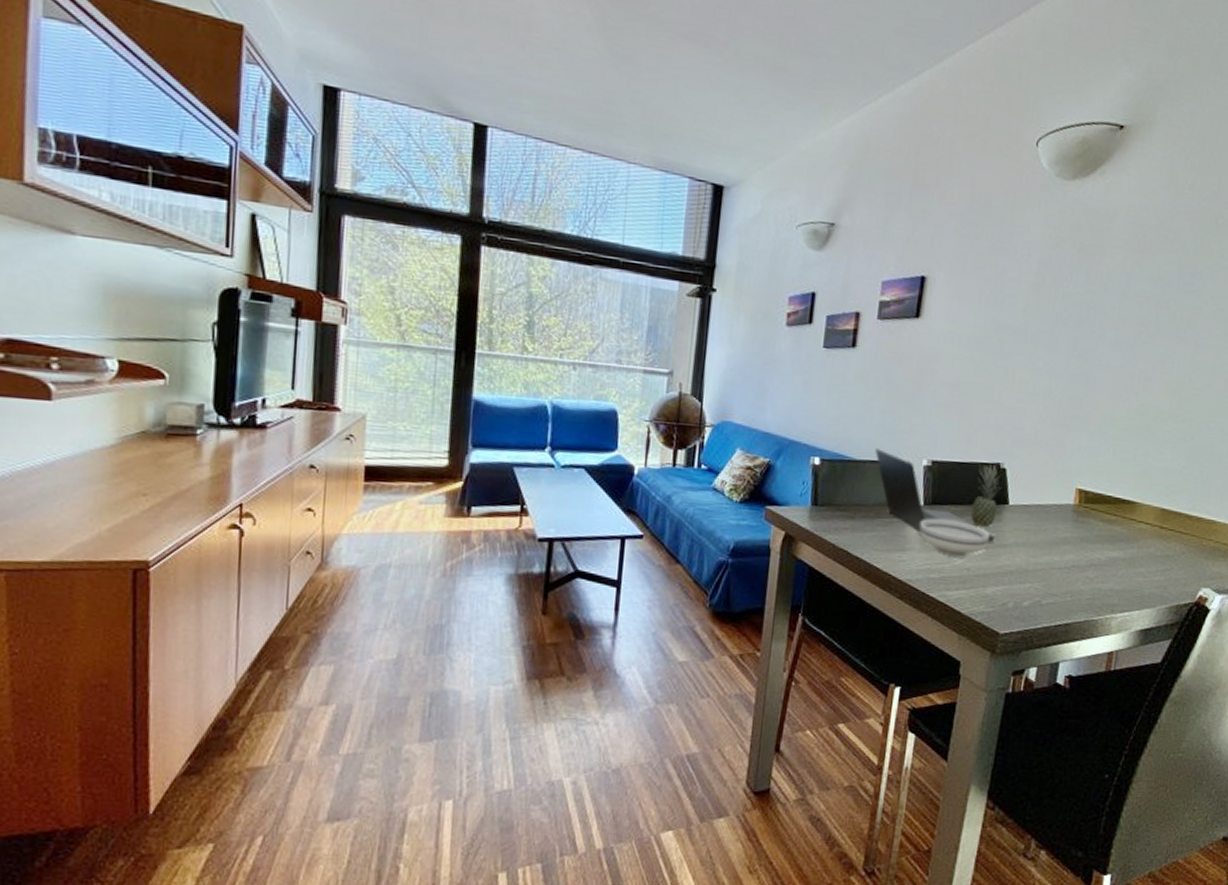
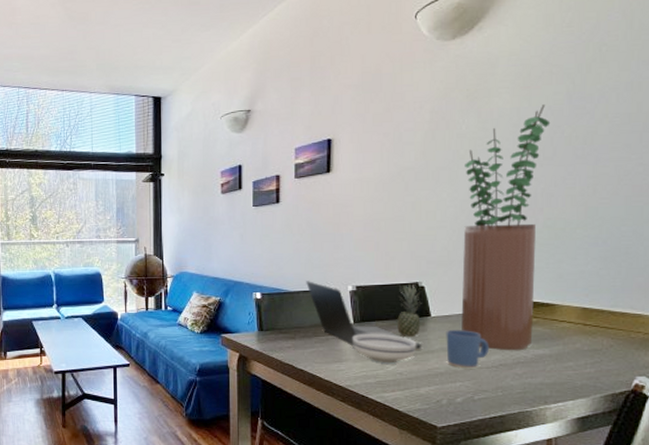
mug: none [1019,522,1064,568] -> present [446,330,489,367]
vase: none [1039,274,1158,552] -> present [461,105,551,351]

